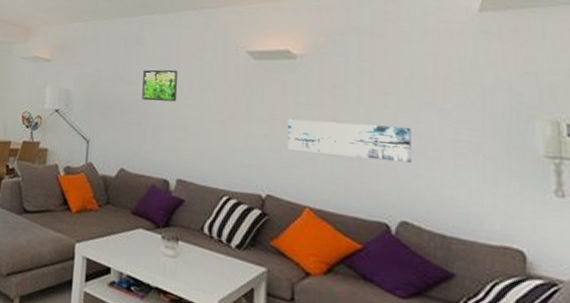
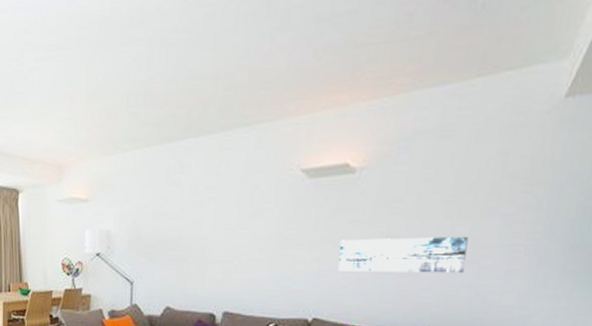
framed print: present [142,69,178,102] -> none [187,198,226,234]

